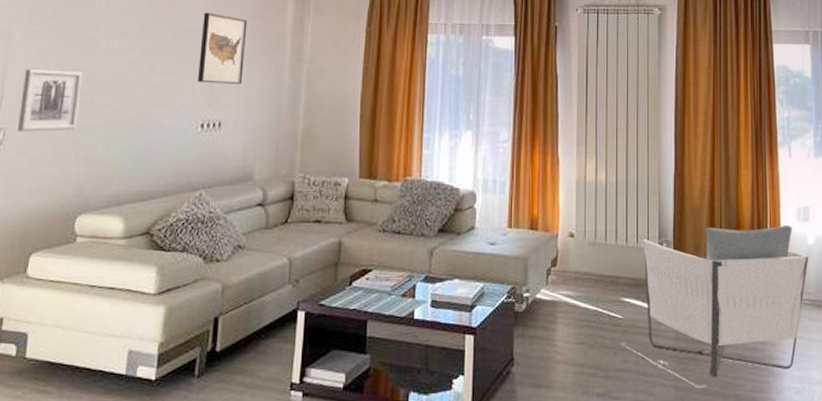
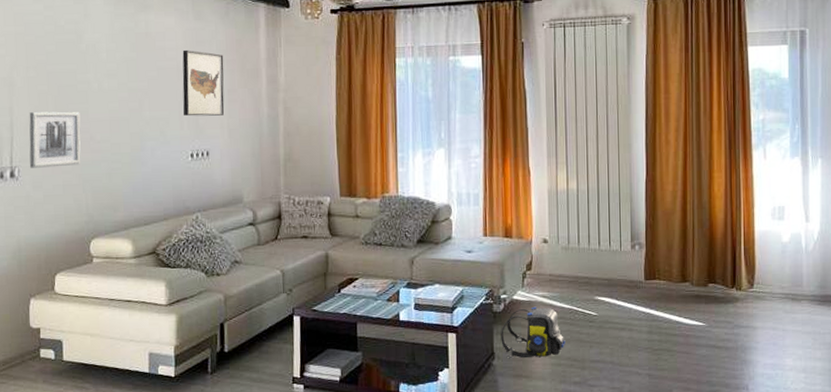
shoulder bag: none [521,307,589,366] -> present [501,306,565,359]
armchair: present [620,225,809,389] -> none [596,224,784,376]

